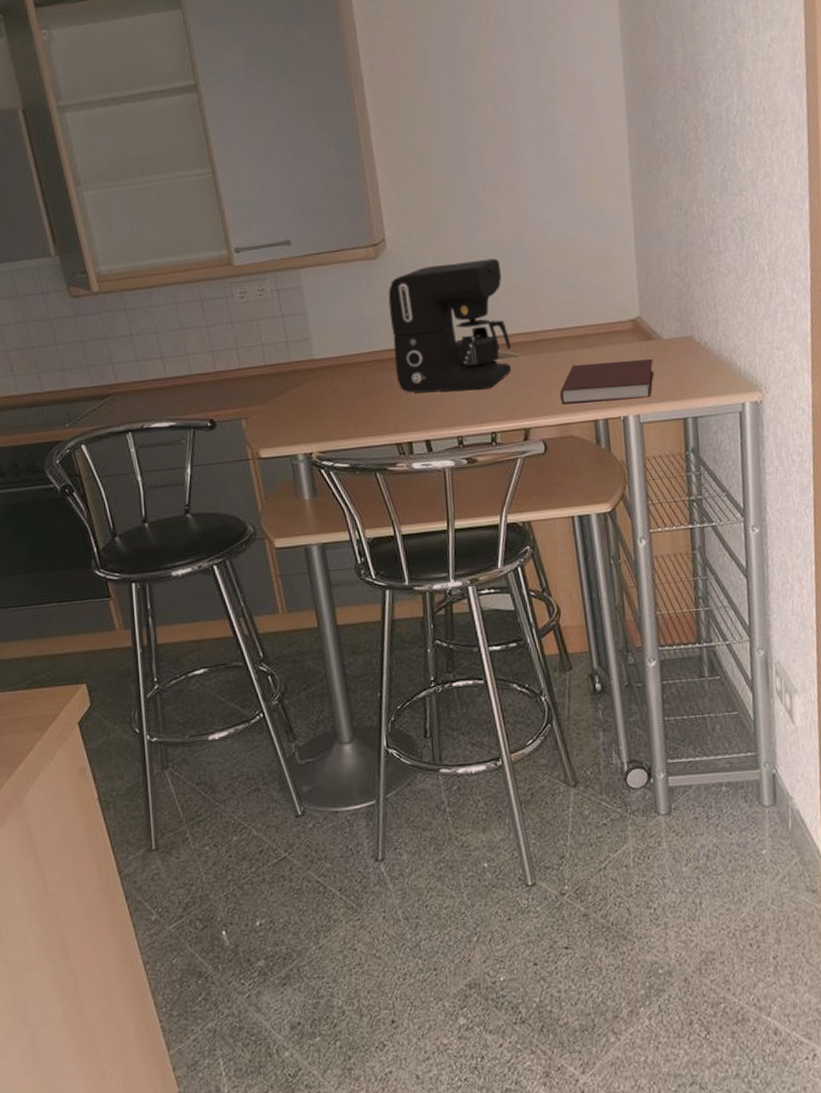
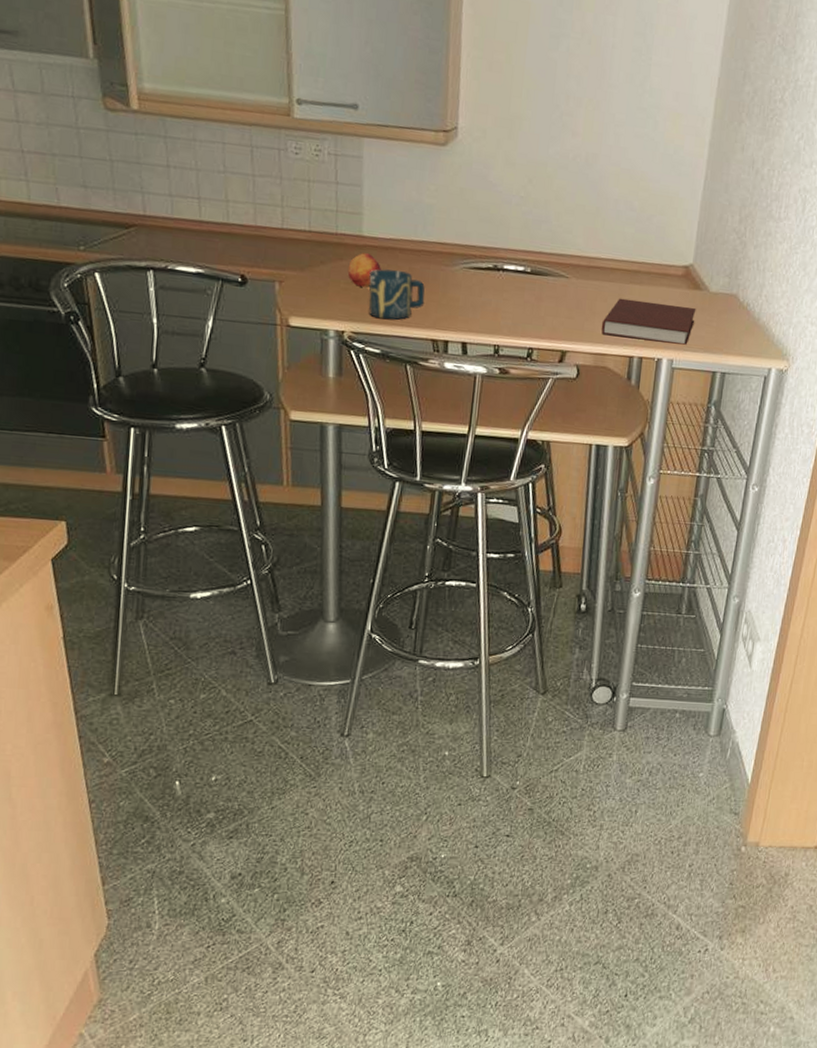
fruit: none [305,374,337,408] -> present [347,253,381,287]
cup: none [326,384,383,434] -> present [368,269,425,320]
coffee maker: present [388,258,511,393] -> none [444,166,569,304]

